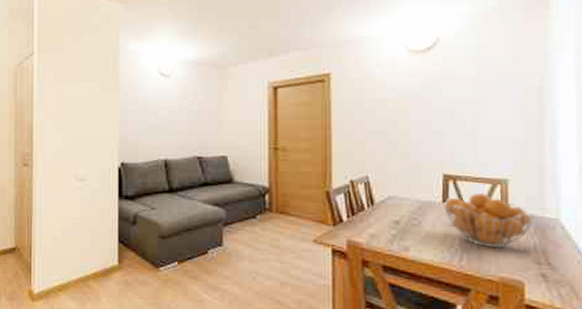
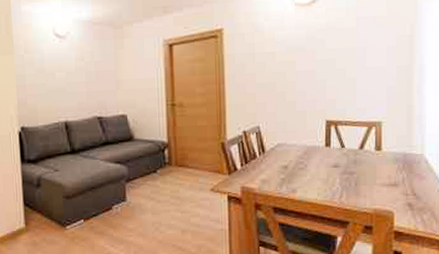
fruit basket: present [443,192,535,249] -> none [325,135,404,184]

